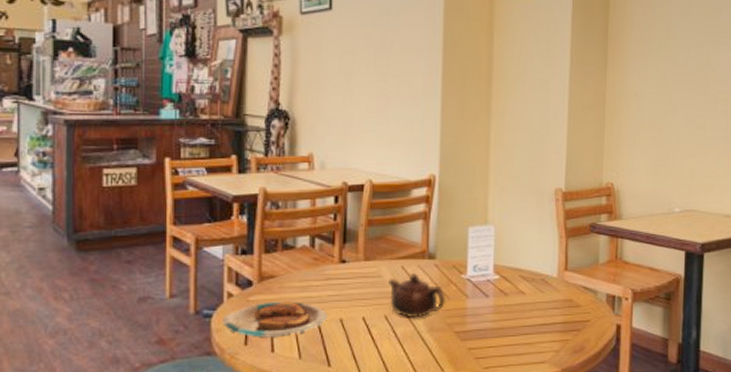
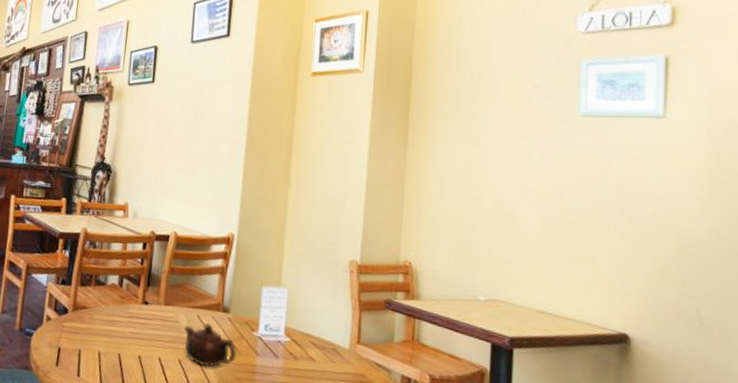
plate: present [222,301,329,338] -> none [40,329,129,365]

